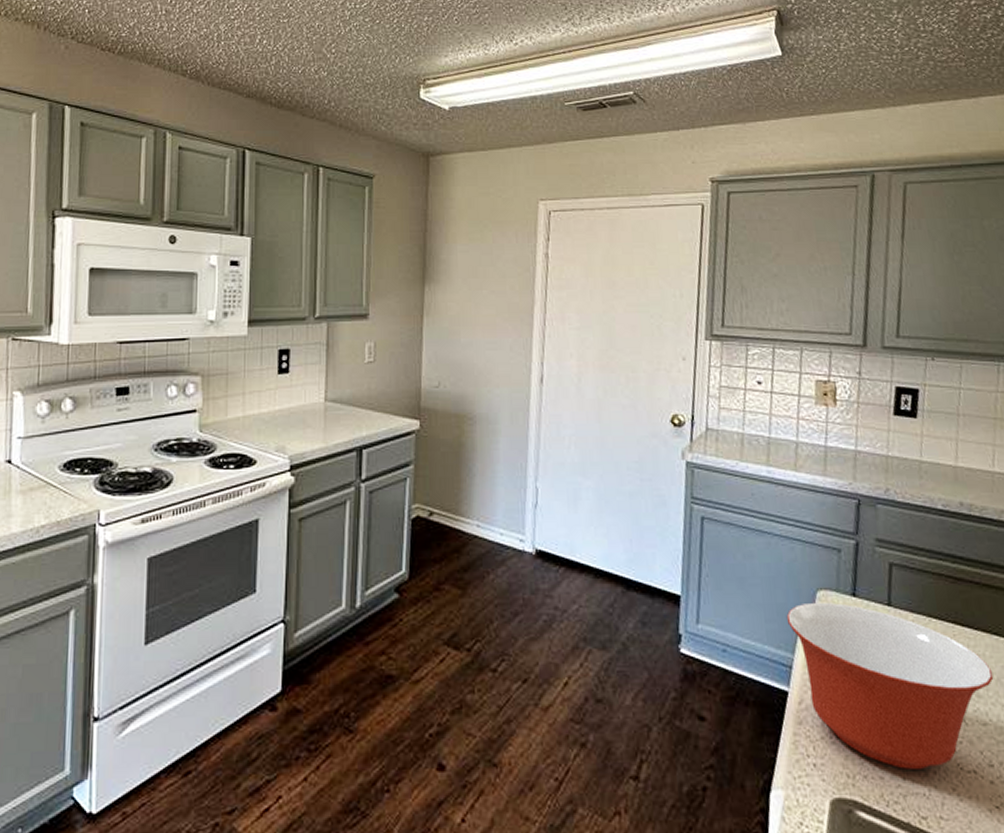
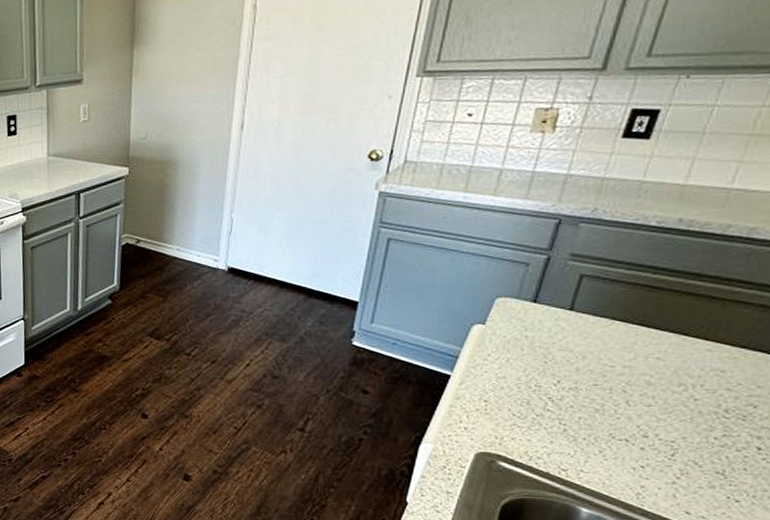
mixing bowl: present [786,602,994,769] -> none [460,307,671,436]

